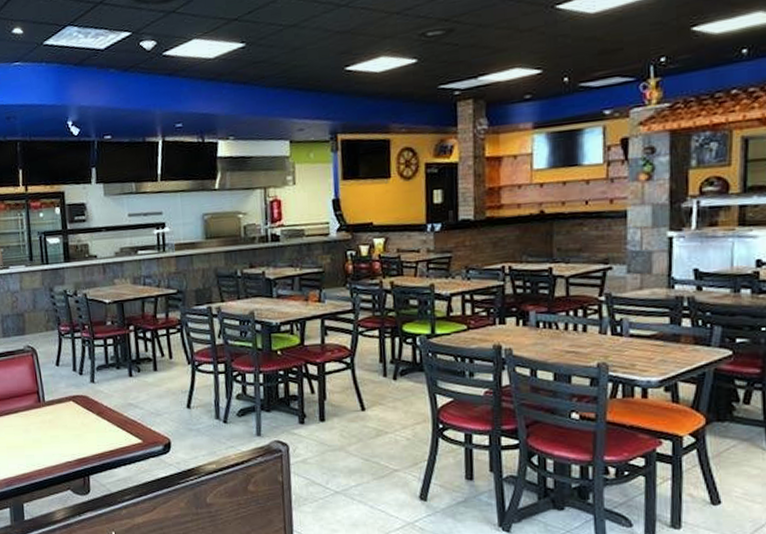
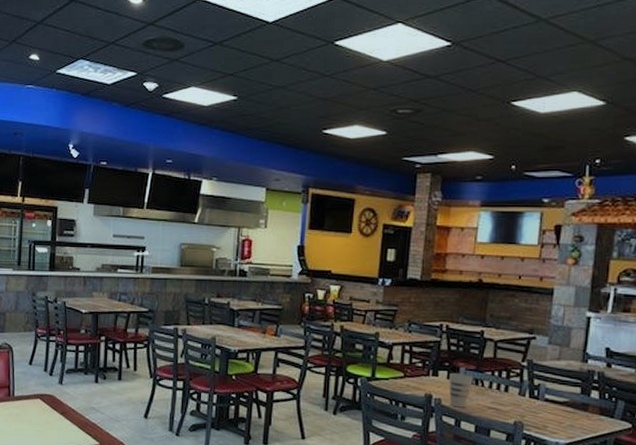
cup: none [518,317,547,356] -> present [448,372,474,408]

